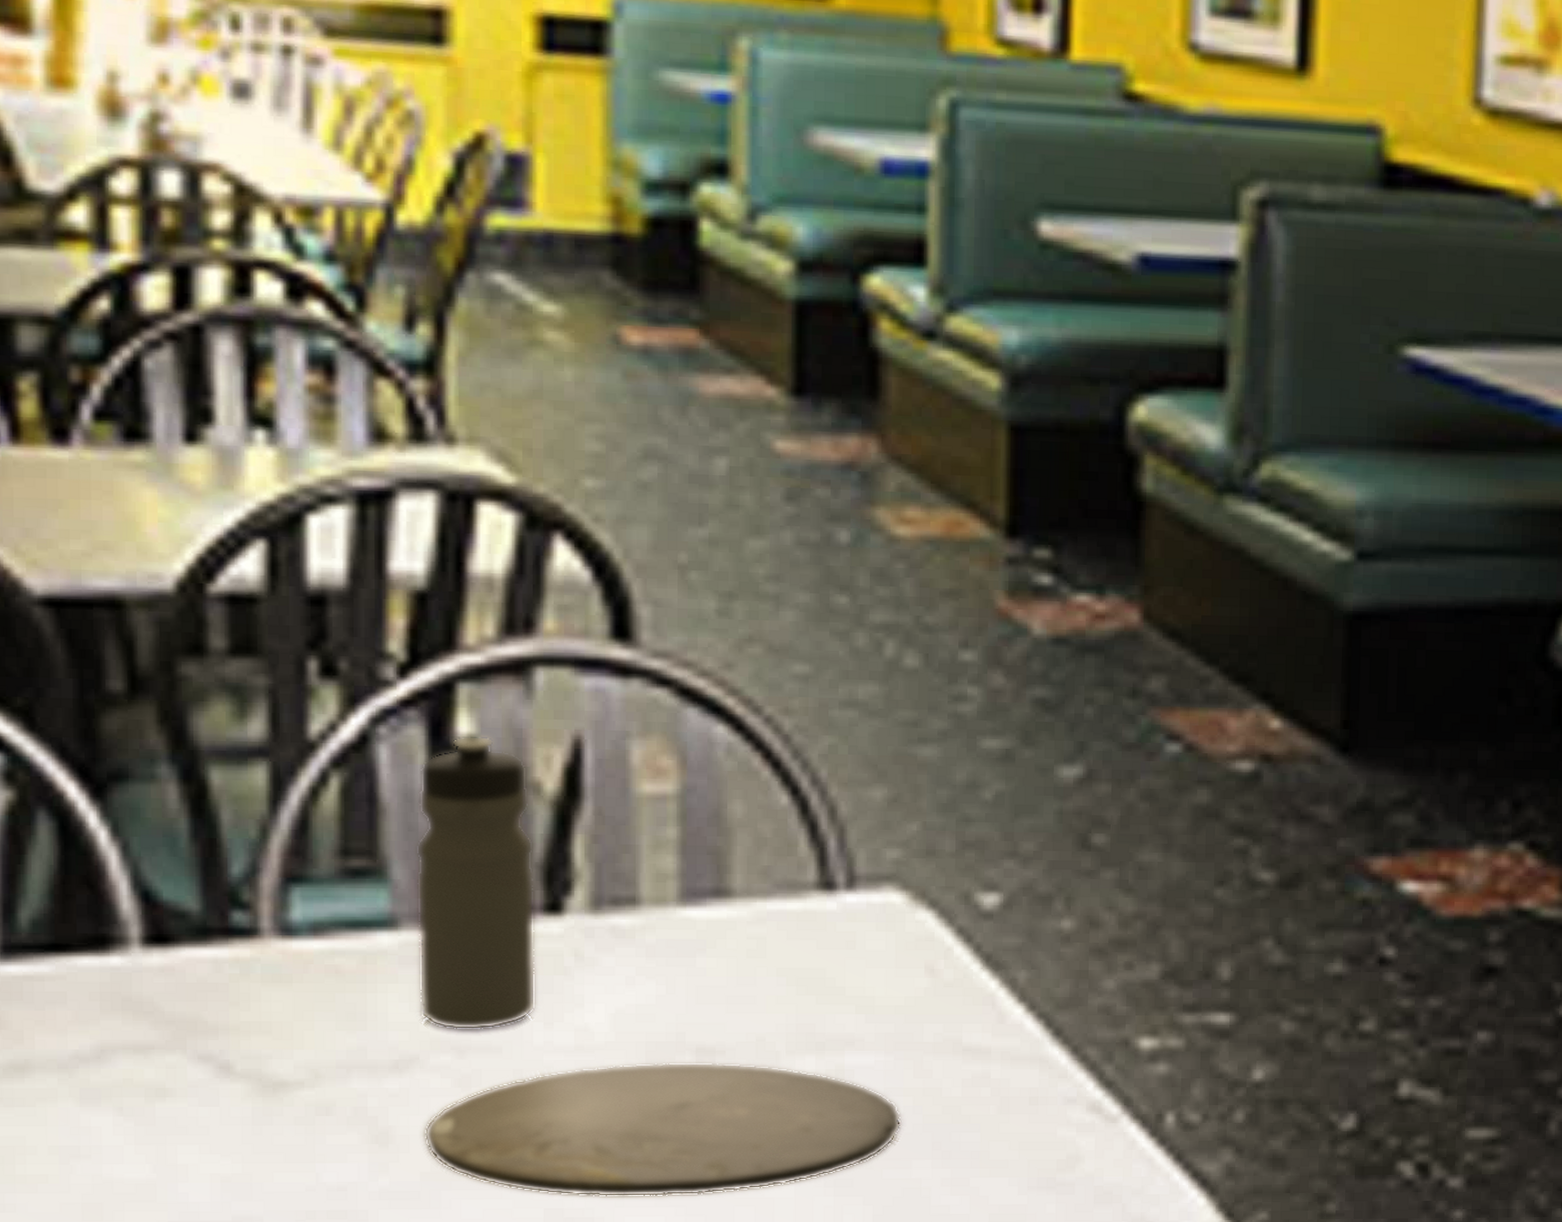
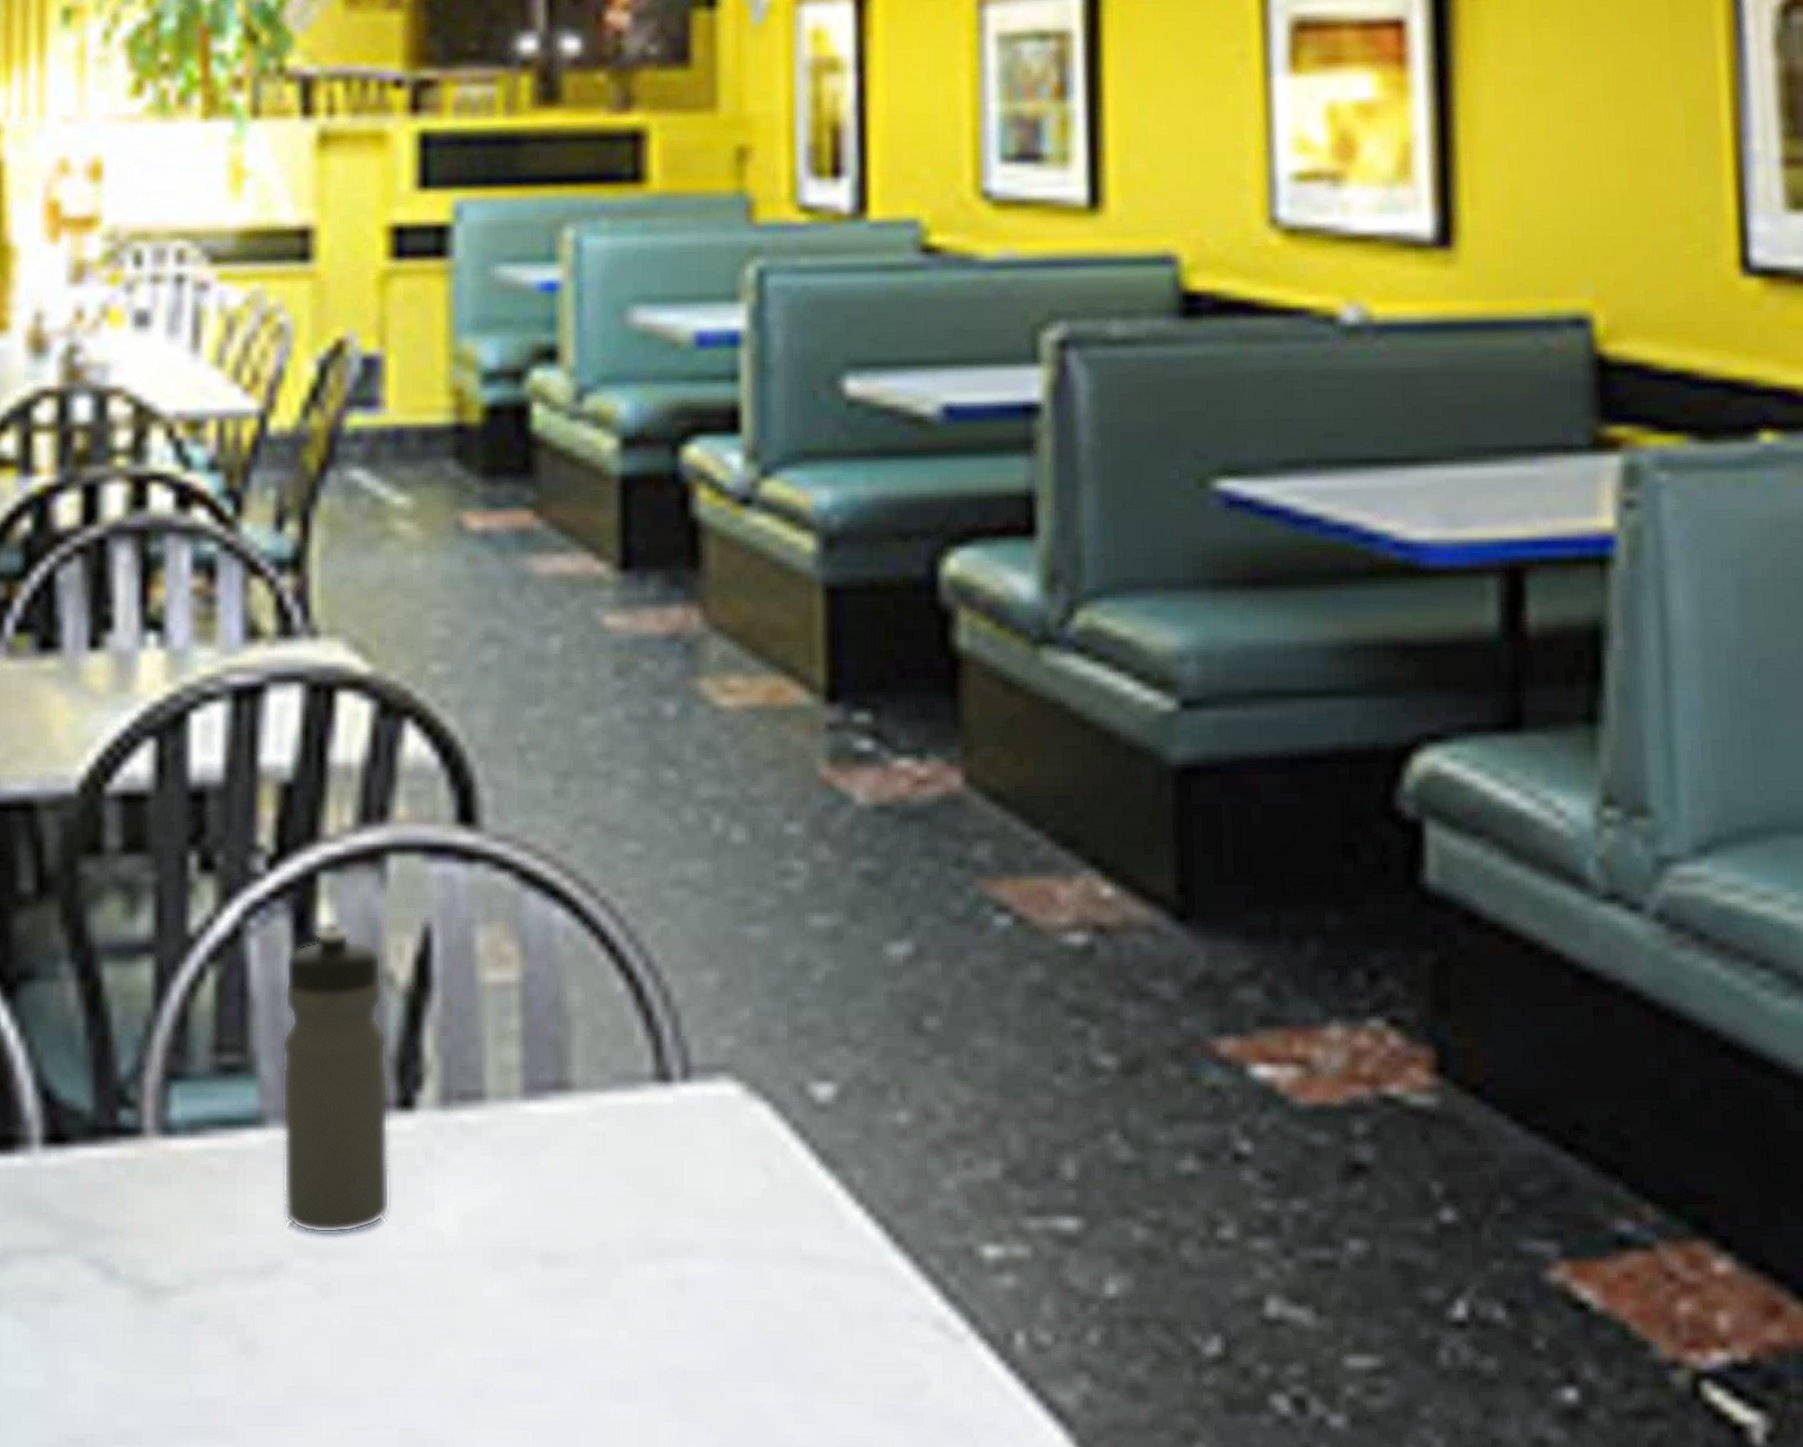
plate: present [424,1062,902,1197] -> none [287,1269,743,1419]

